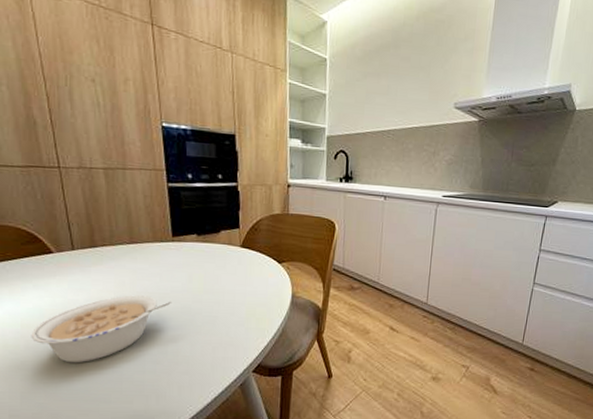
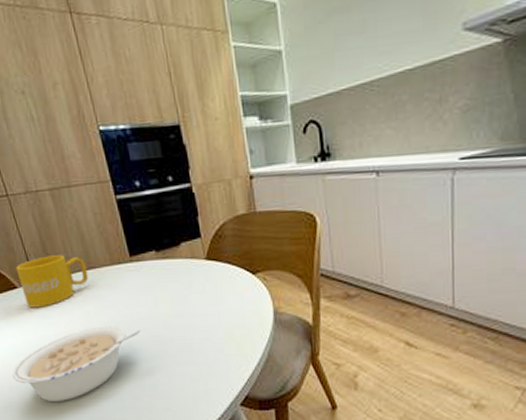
mug: none [55,227,129,274] -> present [16,255,89,308]

